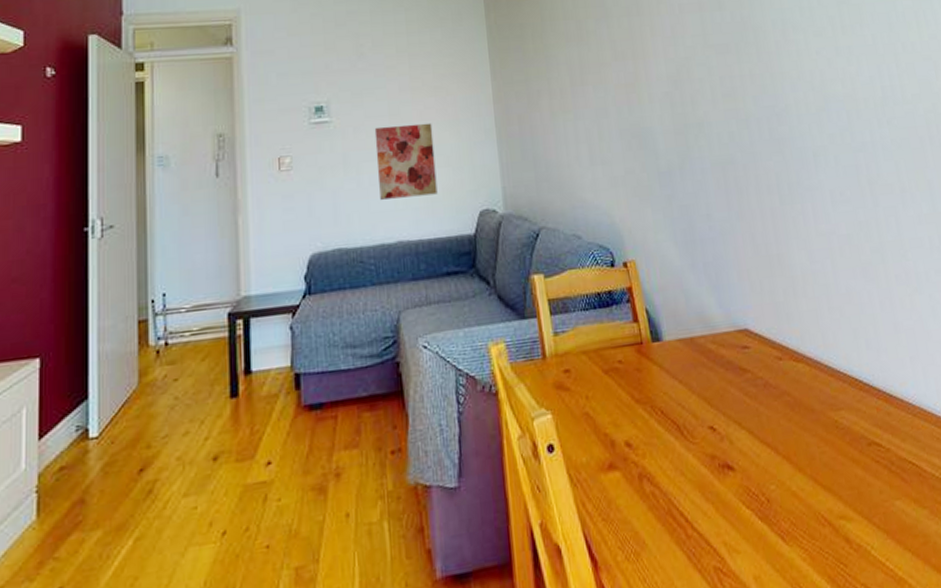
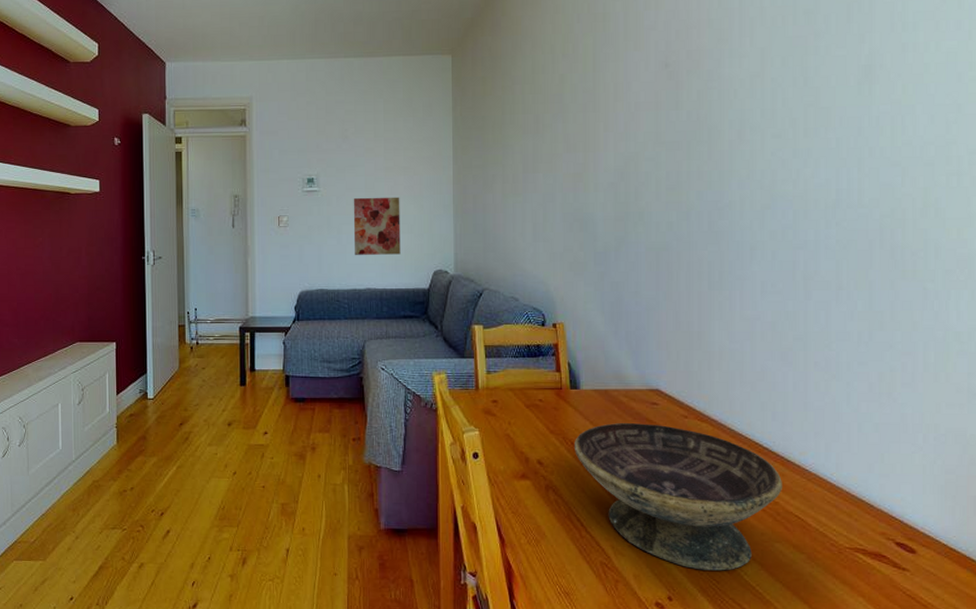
decorative bowl: none [665,372,891,554] -> present [575,422,782,571]

